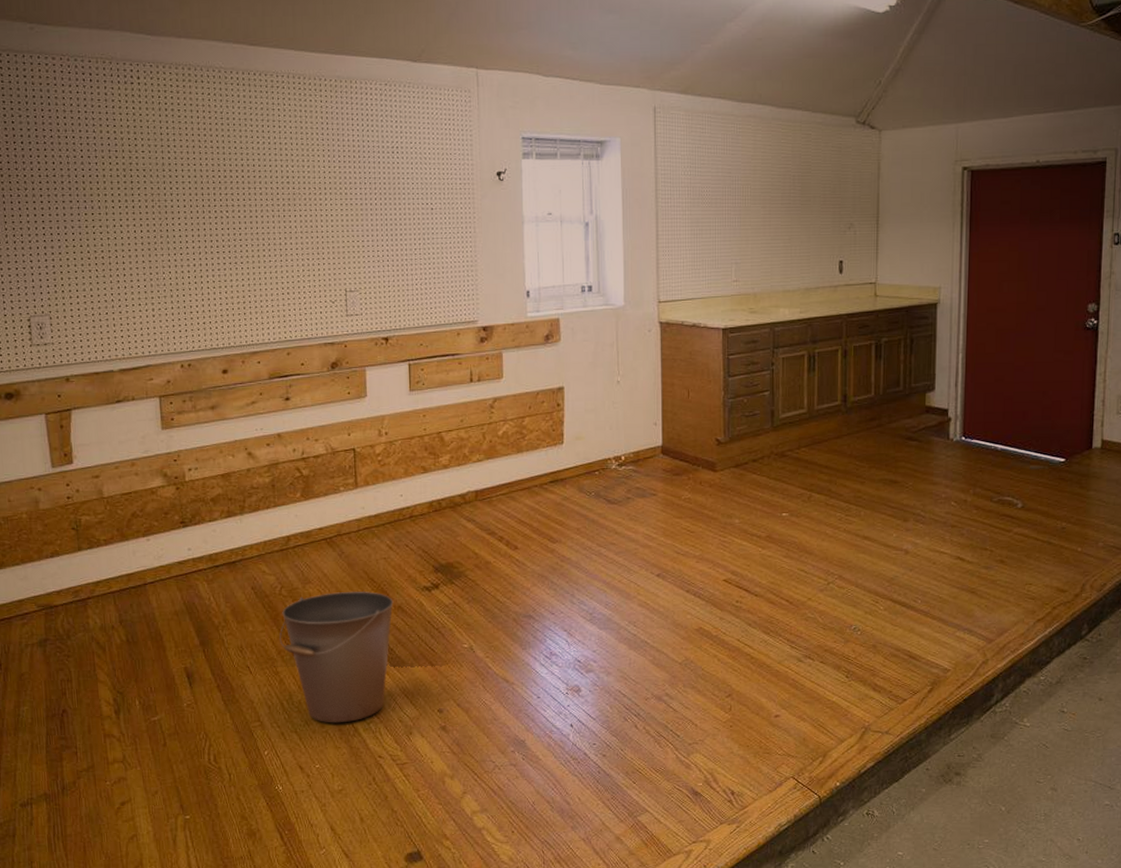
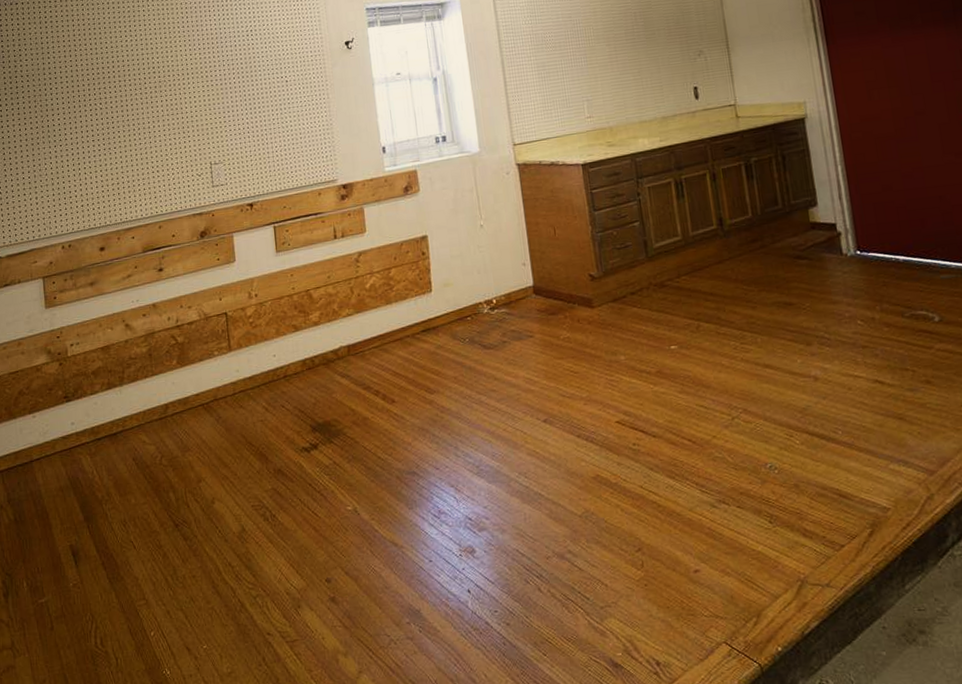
bucket: present [279,590,394,723] -> none [161,455,273,599]

